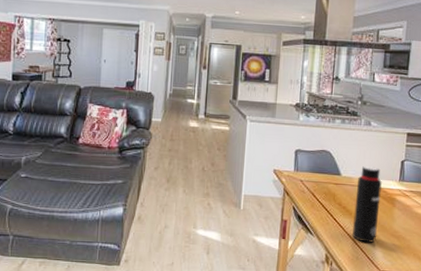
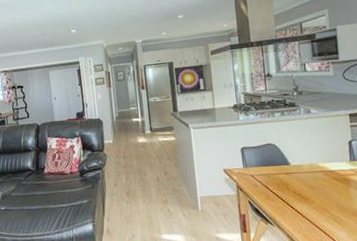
water bottle: present [352,166,382,243] -> none [308,151,338,226]

